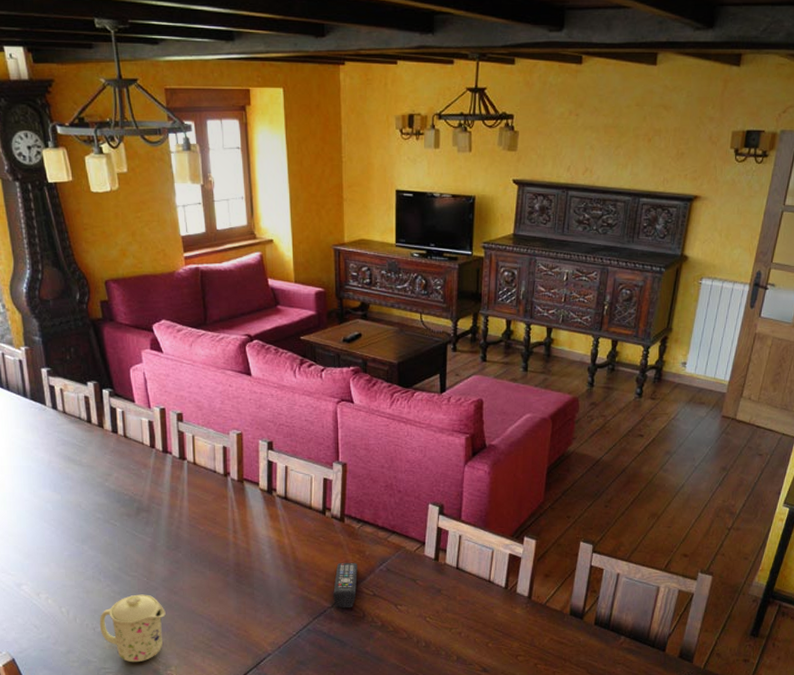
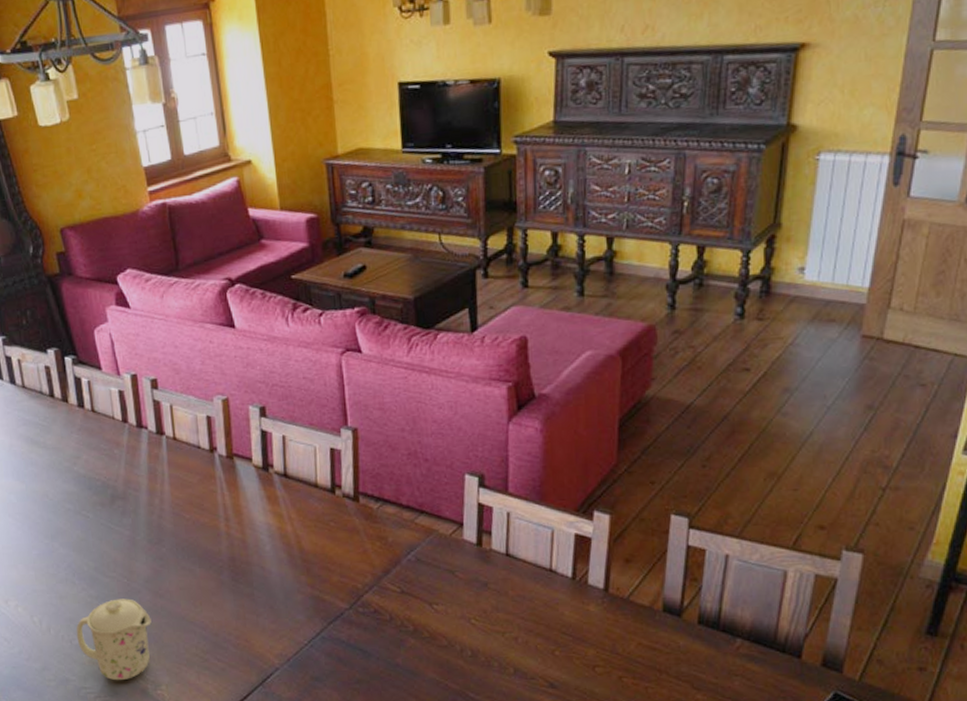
remote control: present [333,562,358,608] -> none [350,551,380,610]

